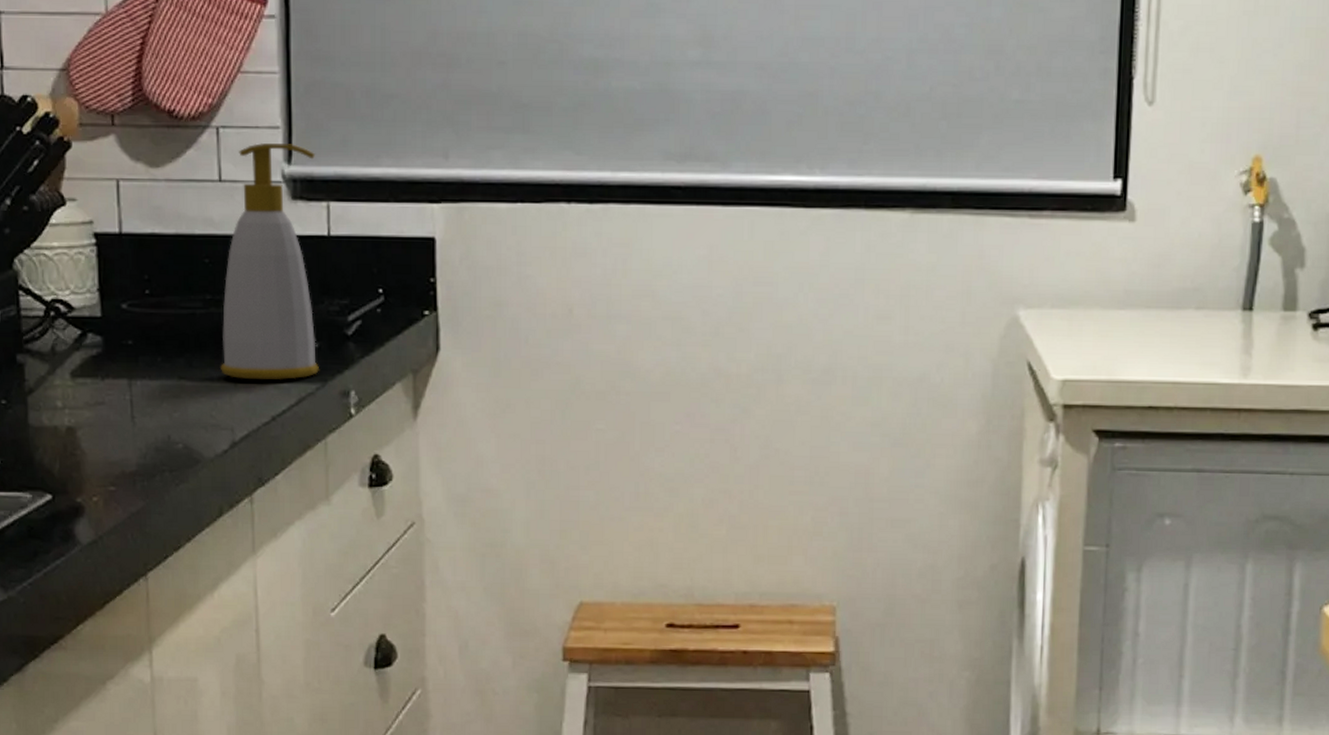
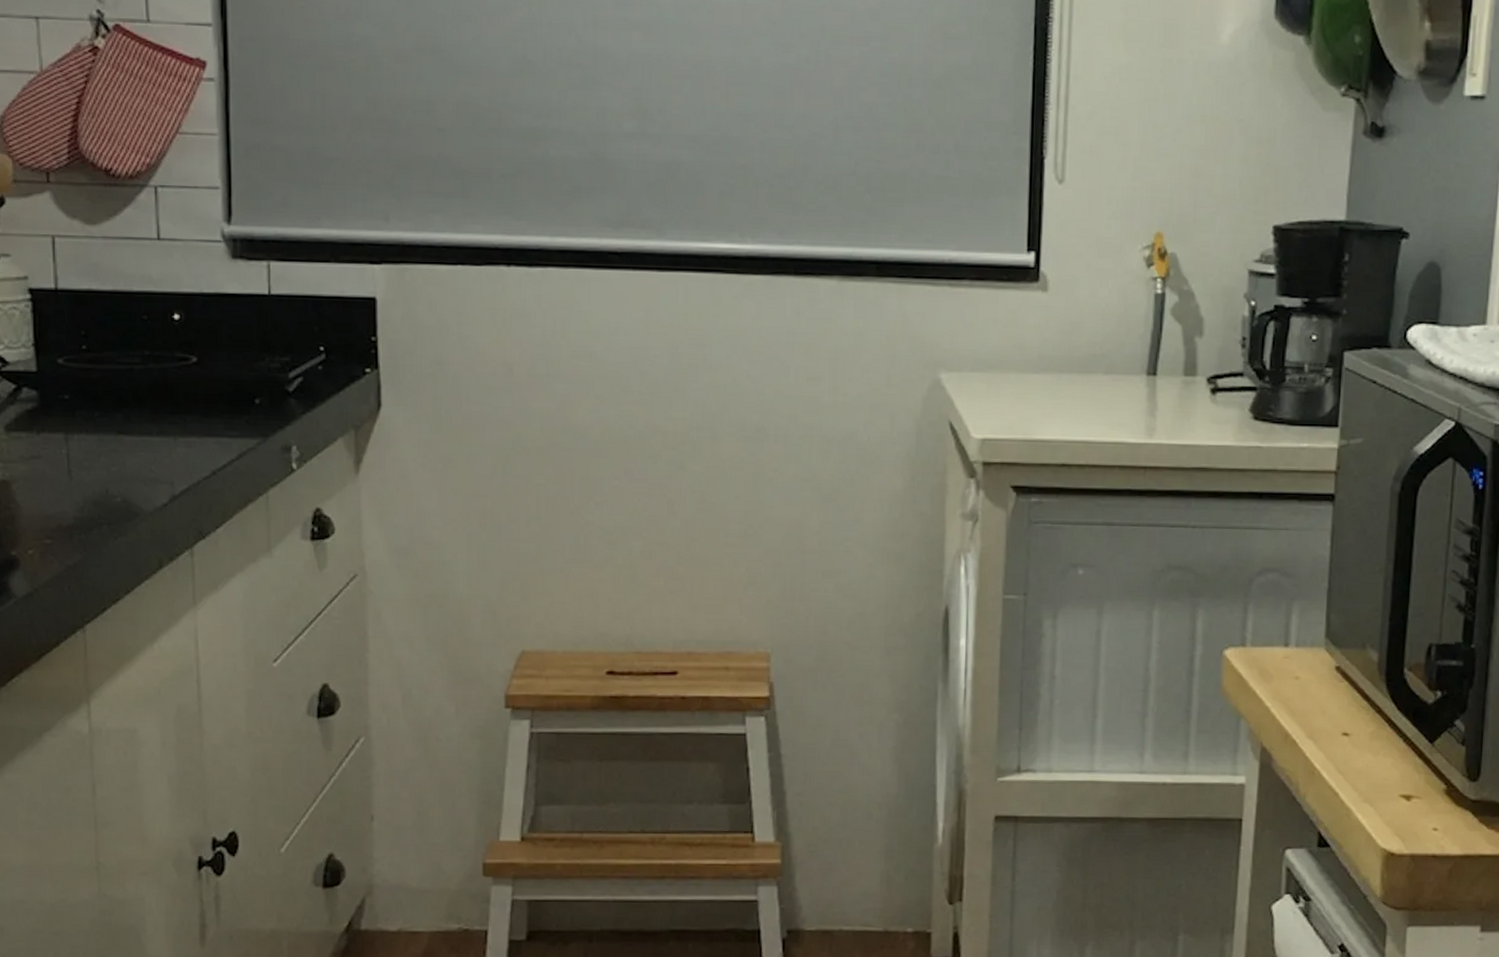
soap bottle: present [221,143,320,381] -> none [160,203,261,436]

